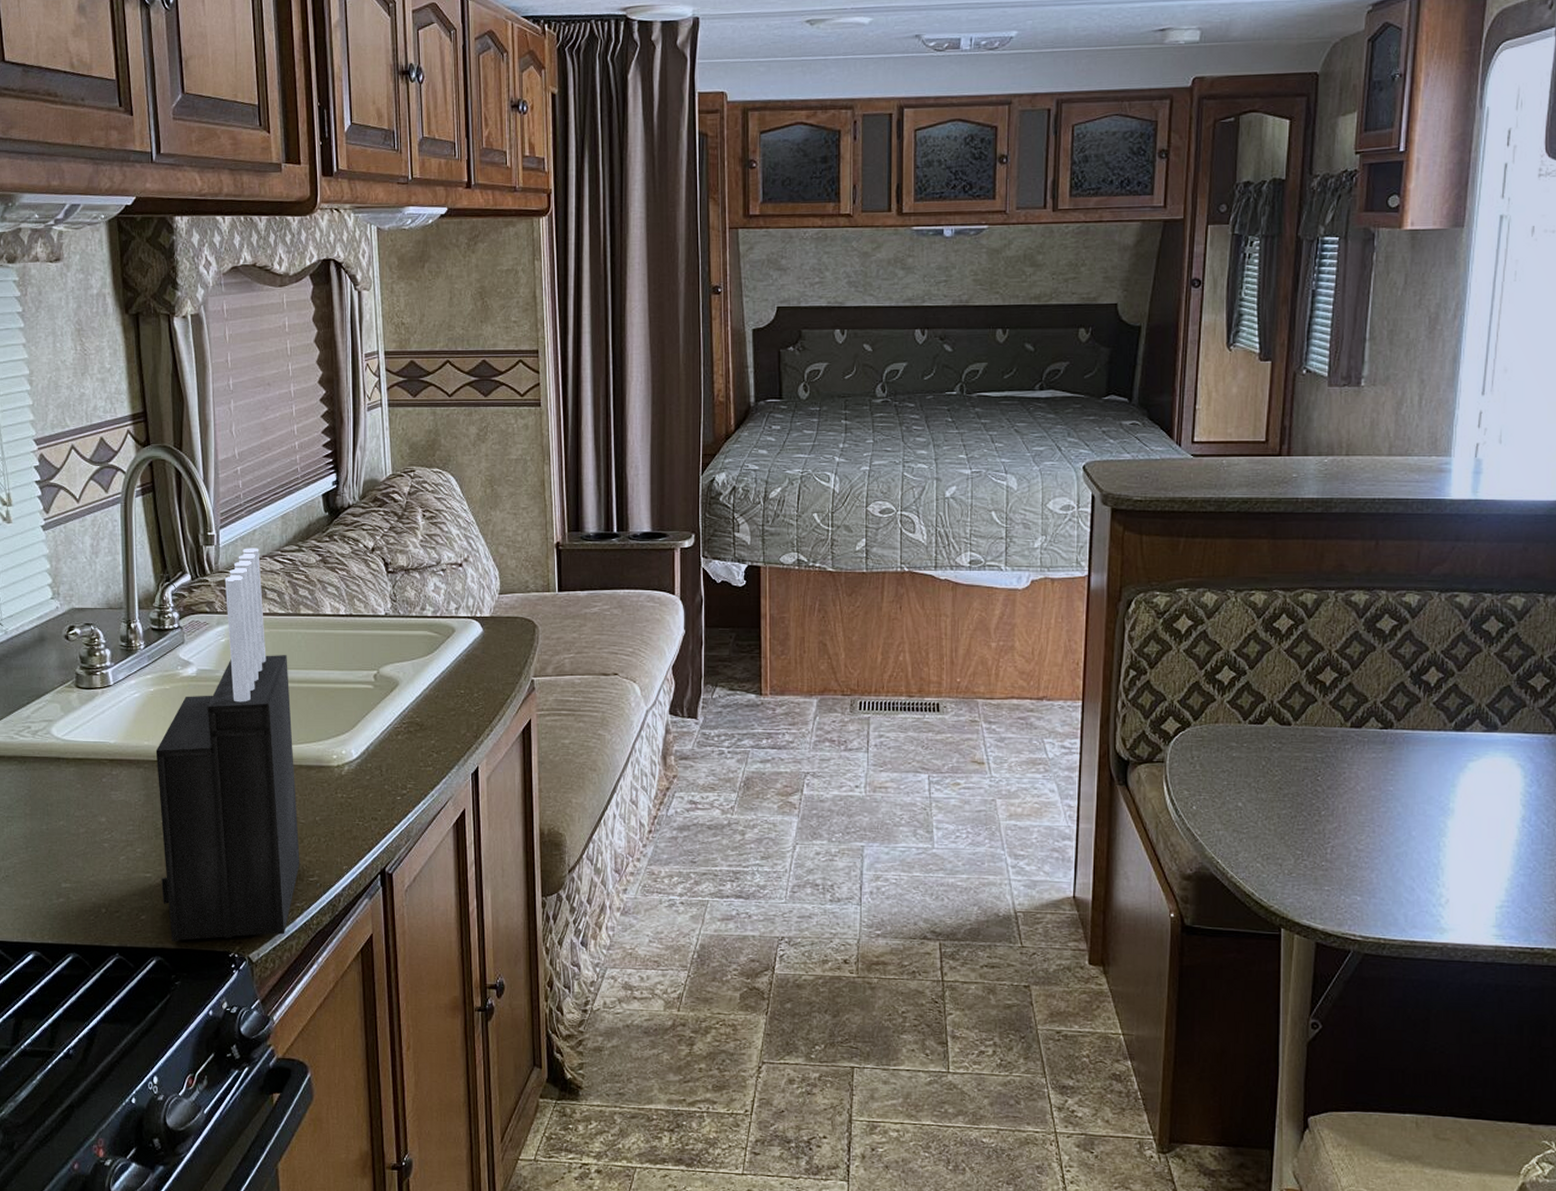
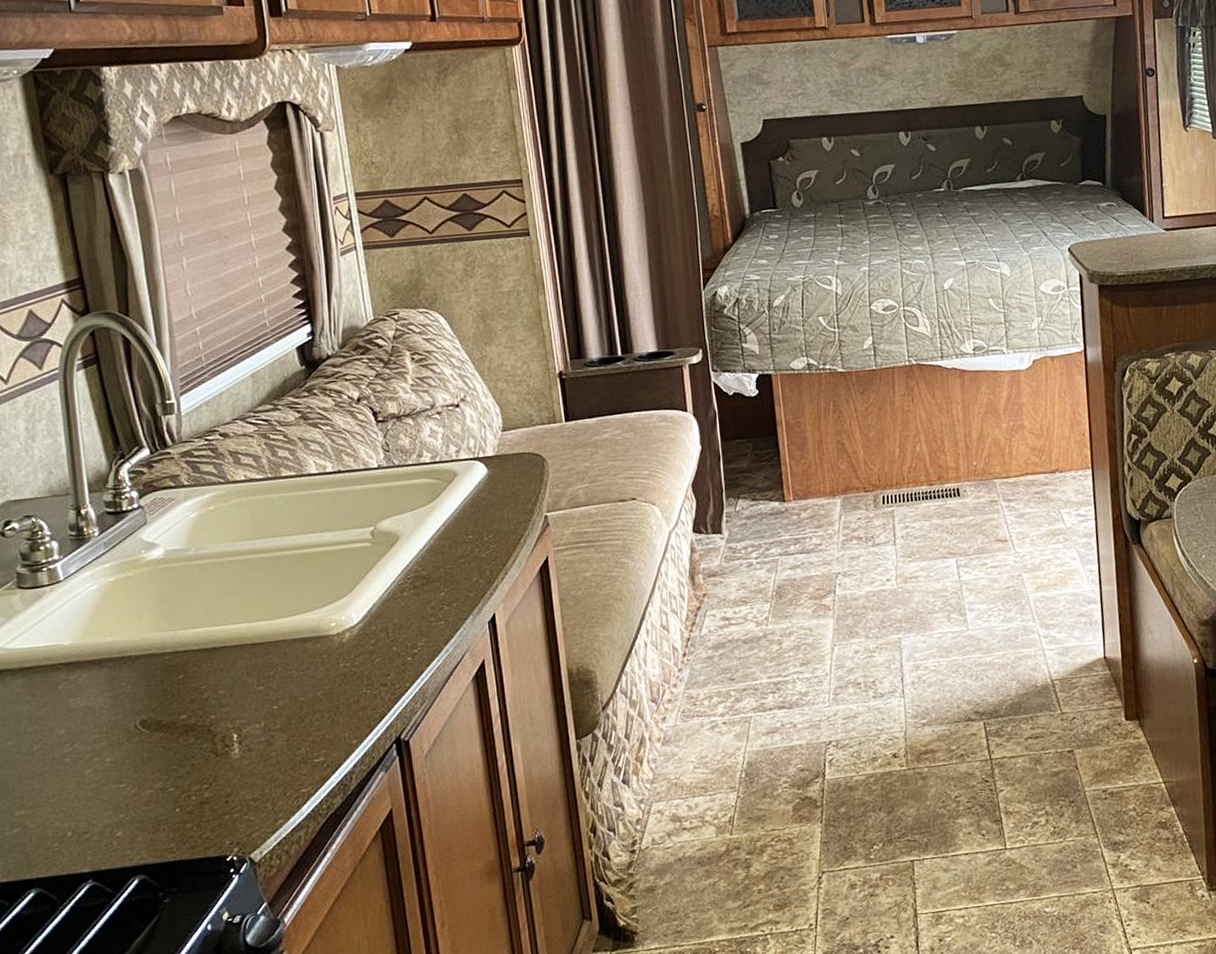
knife block: present [156,548,300,942] -> none [121,411,302,856]

